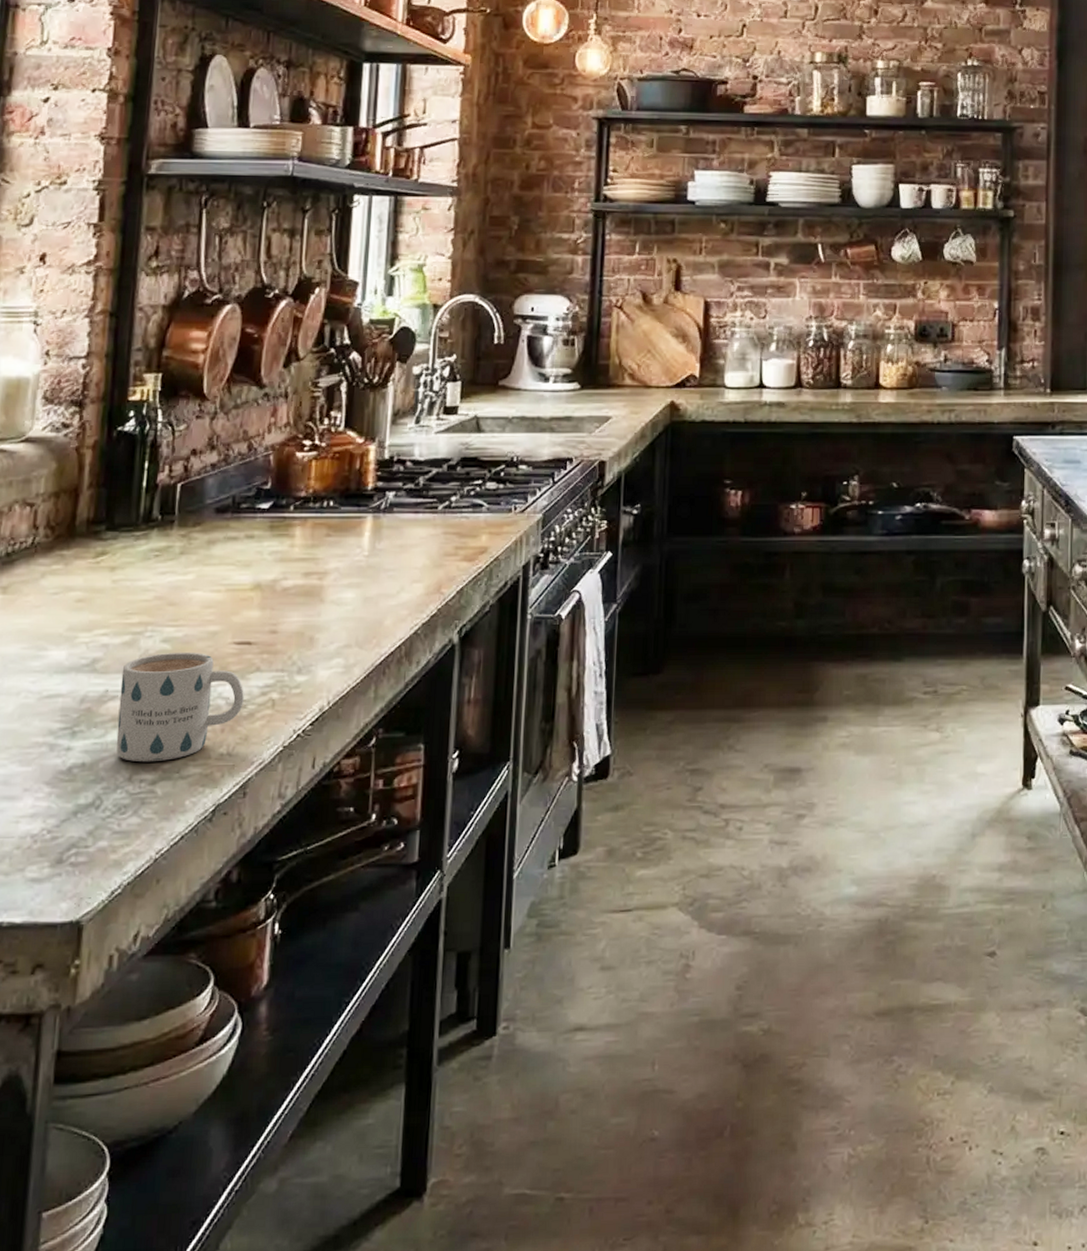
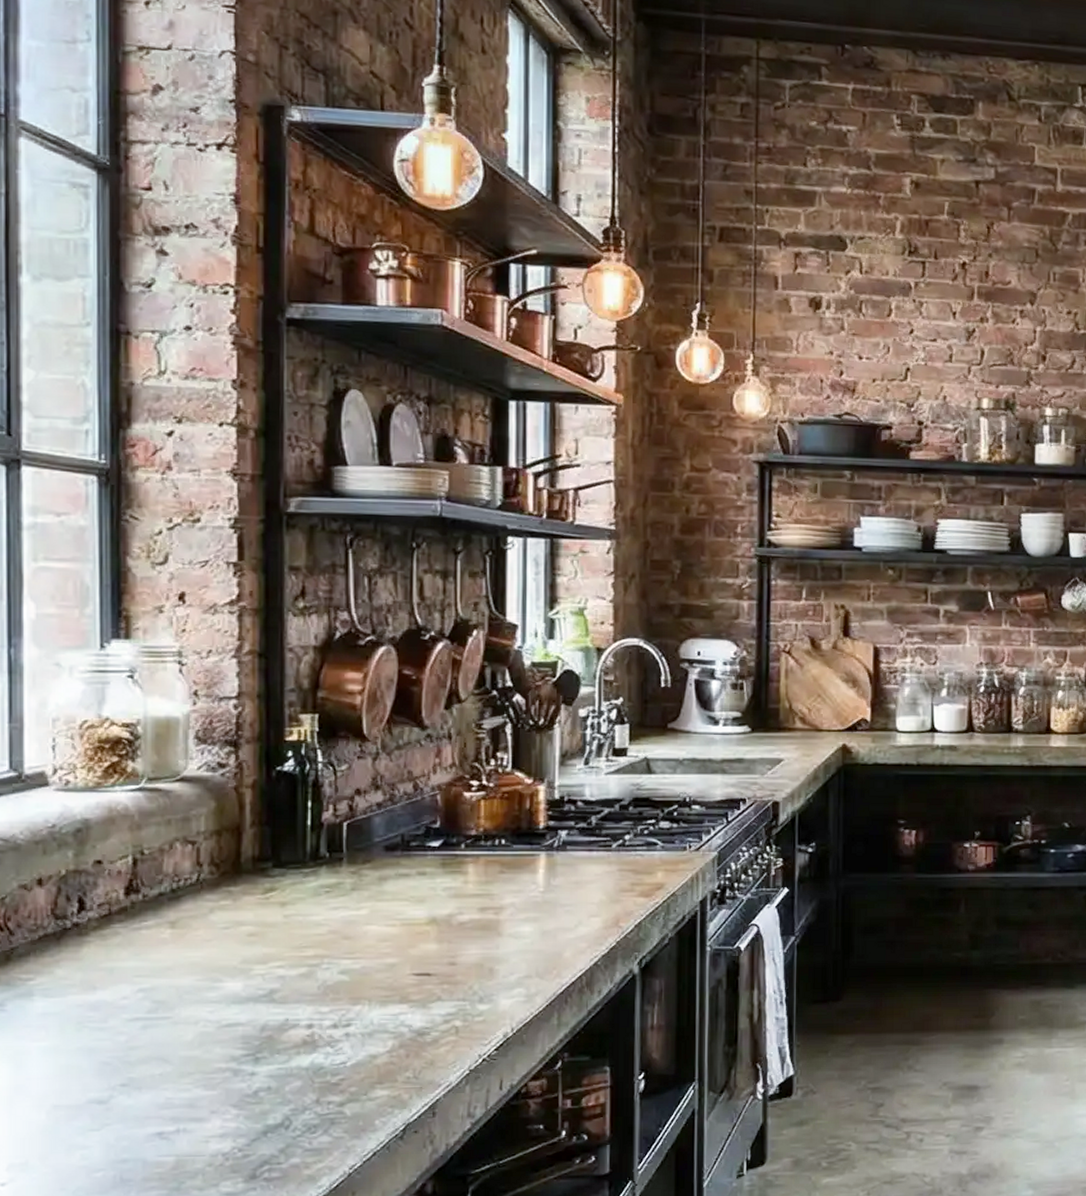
mug: present [116,652,244,763] -> none [301,982,427,1086]

